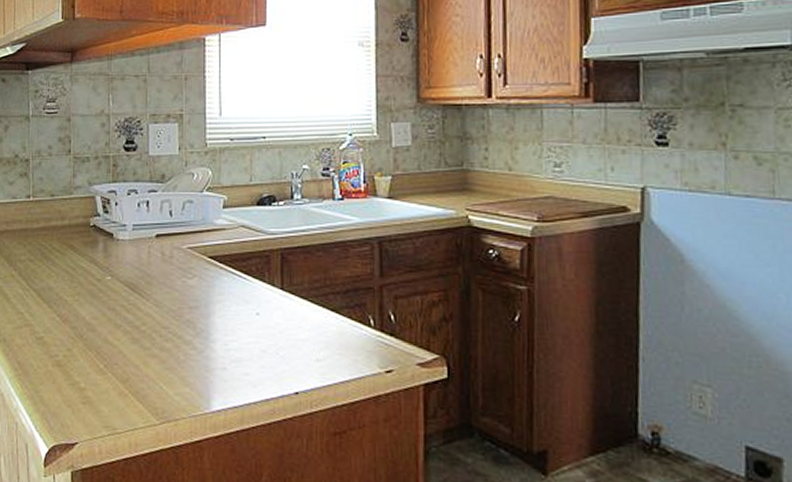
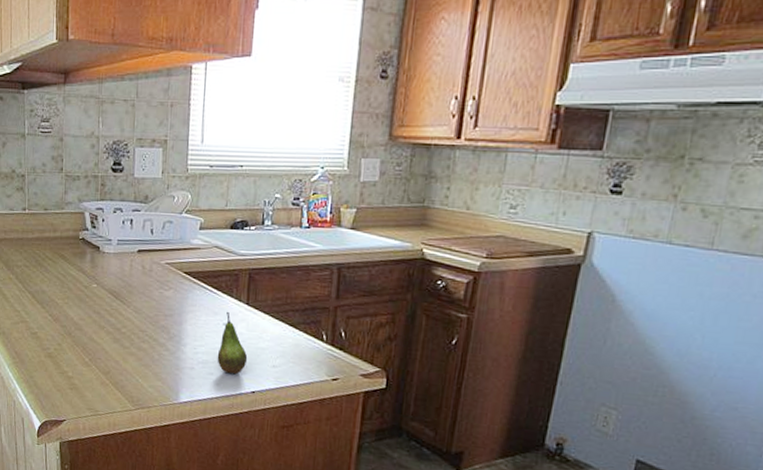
fruit: none [252,298,287,373] -> present [217,311,248,374]

